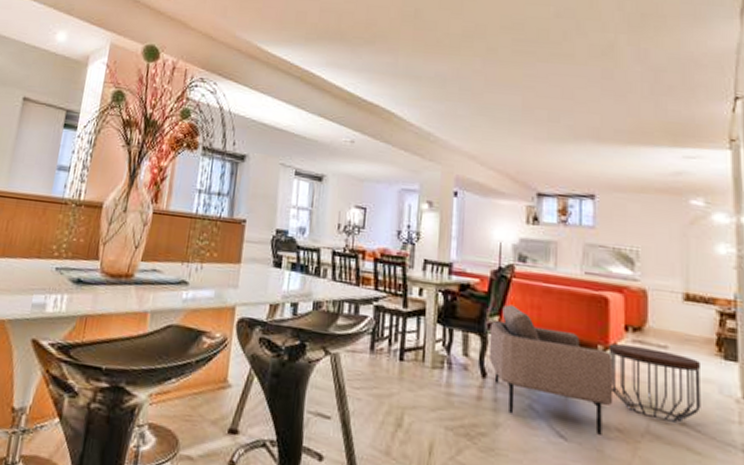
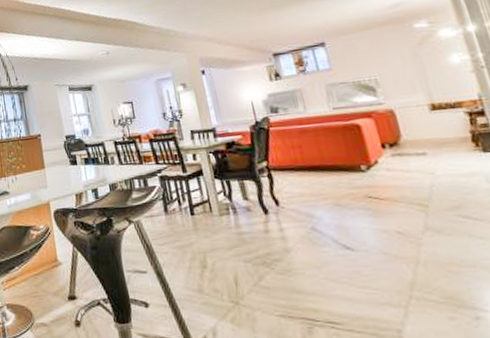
armchair: present [489,304,614,437] -> none [260,149,388,242]
side table: present [608,343,702,423] -> none [370,157,472,217]

